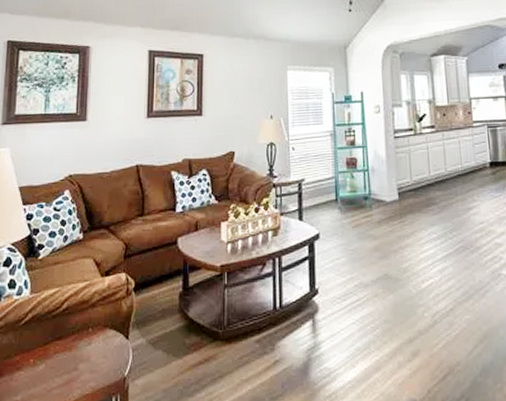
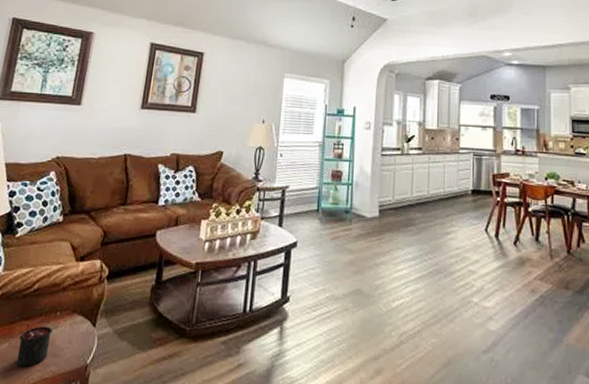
candle: none [54,343,86,387] -> present [16,323,52,368]

